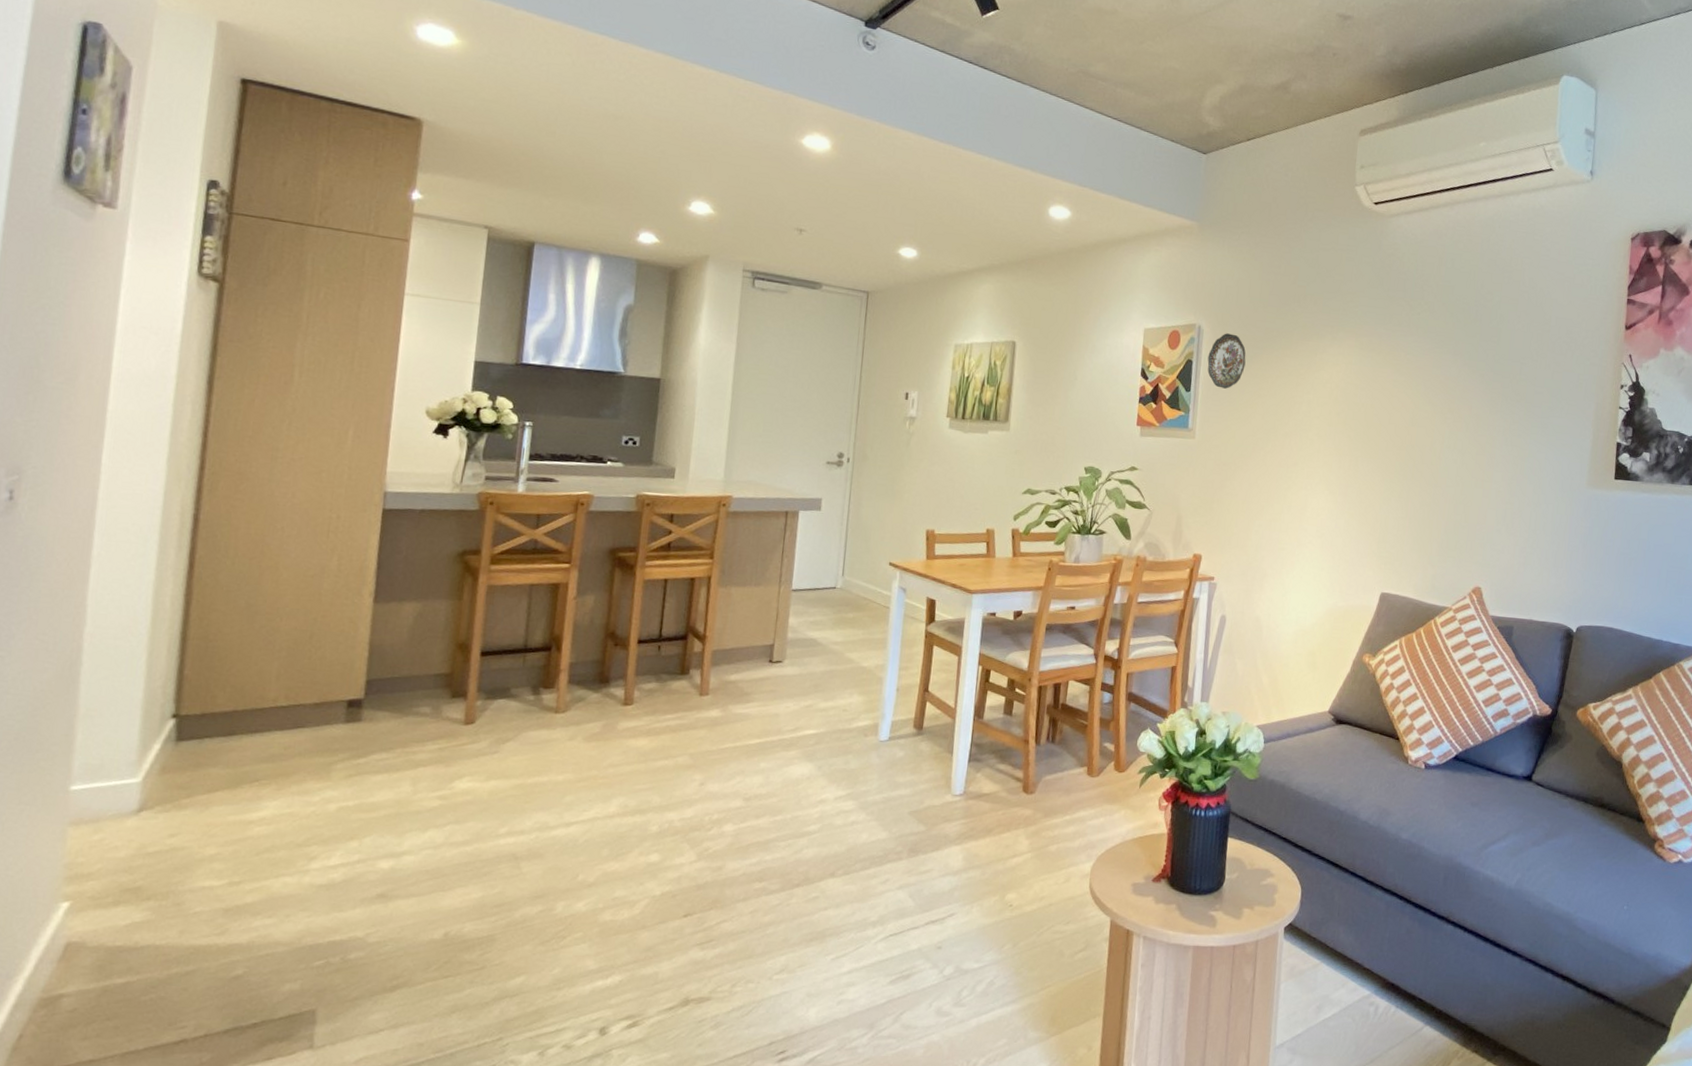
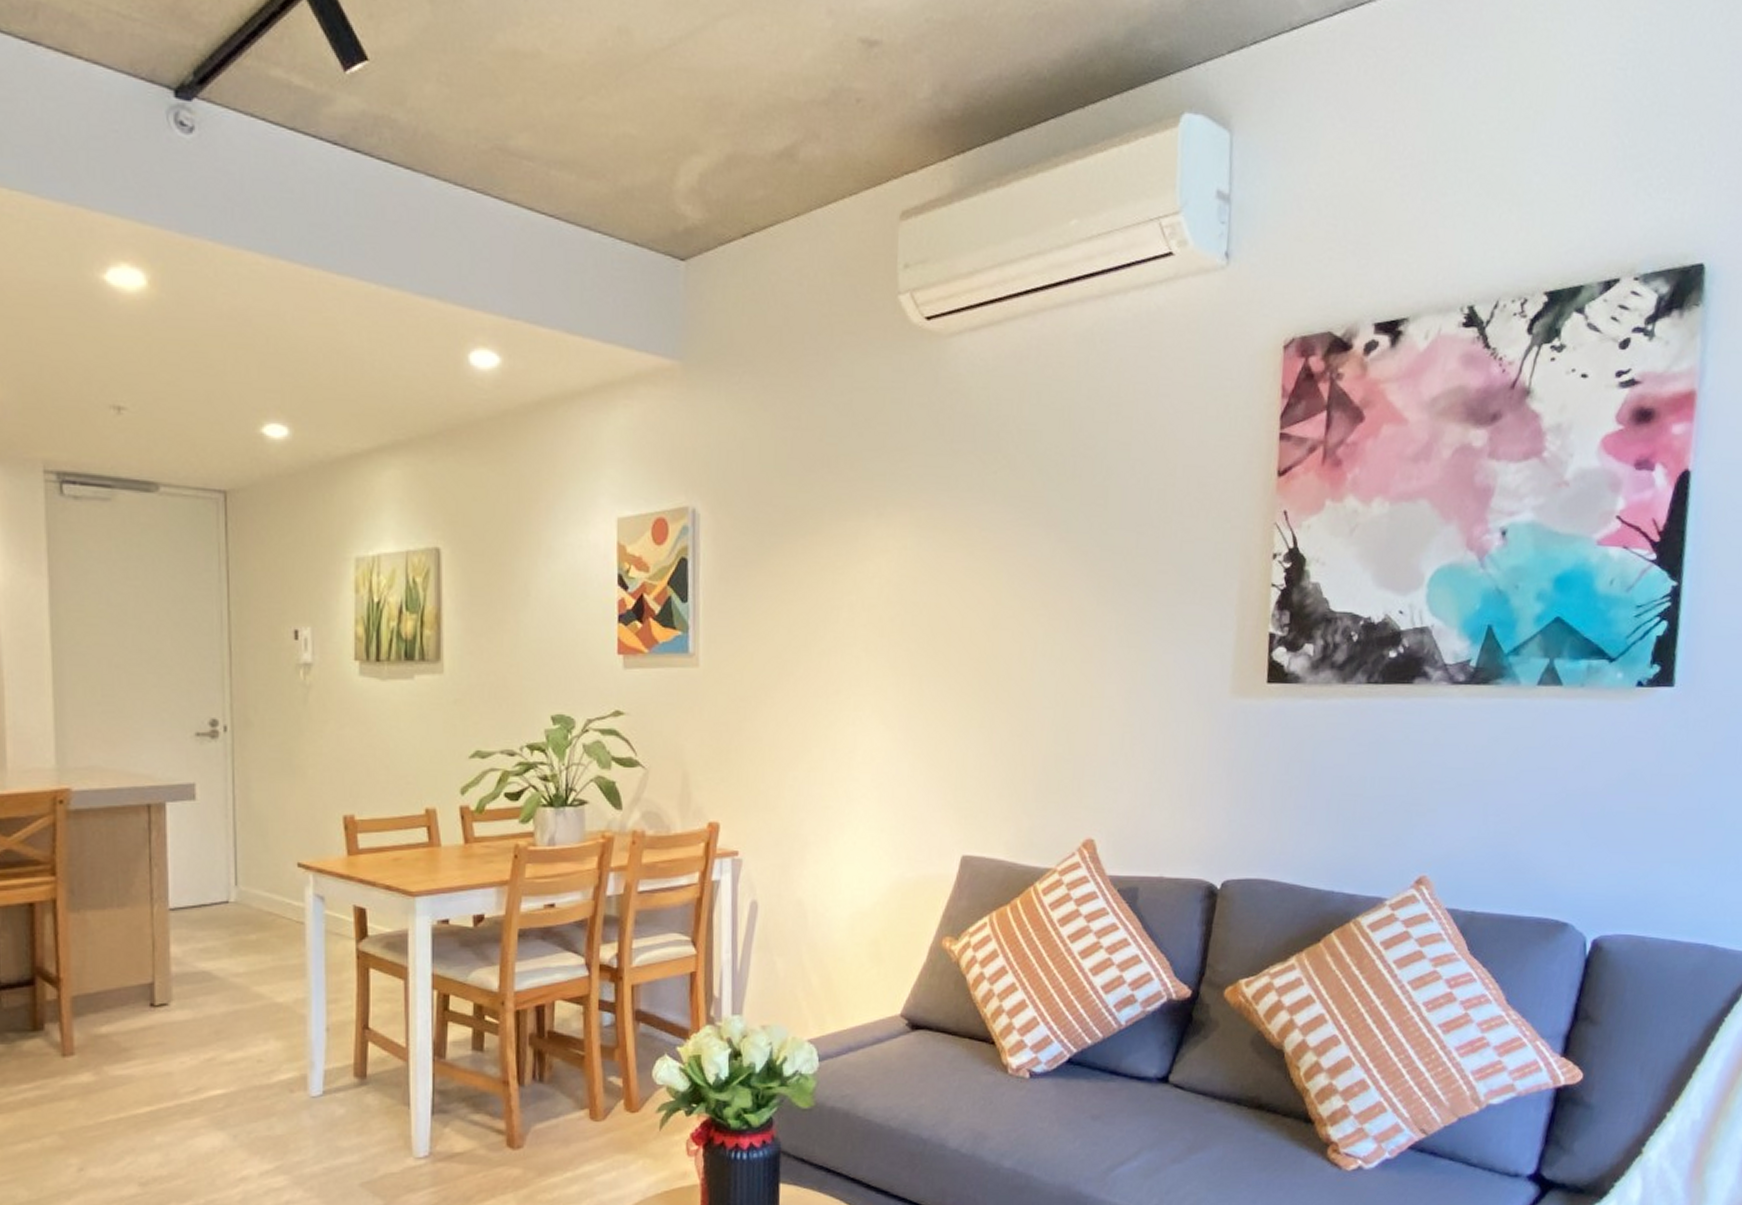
decorative plate: present [1207,333,1246,389] -> none [708,517,761,595]

